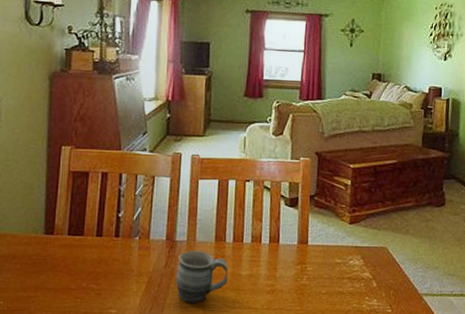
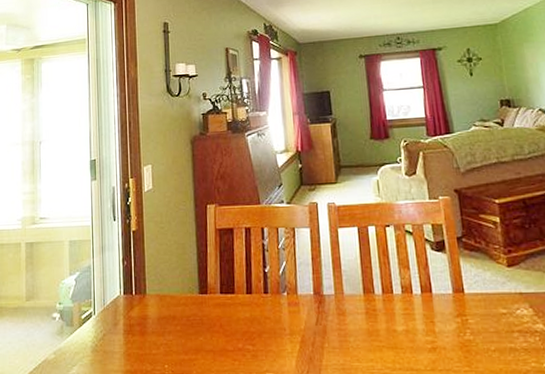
mug: present [175,251,228,304] -> none [328,305,383,365]

